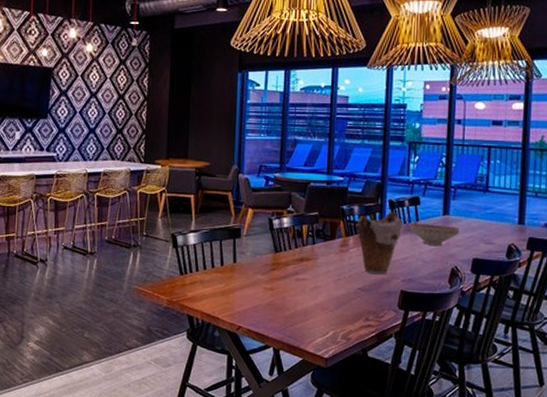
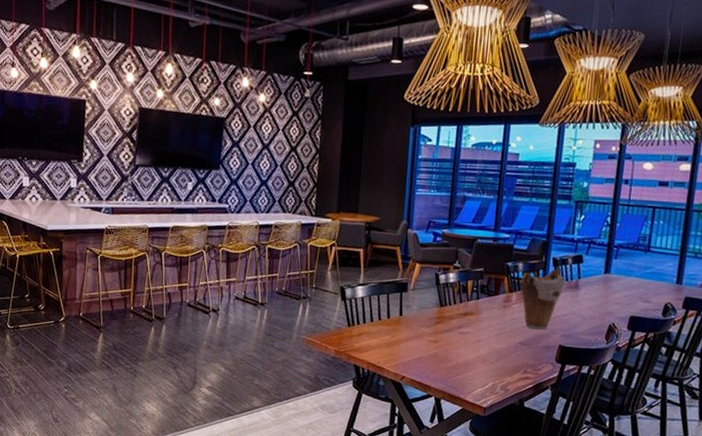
decorative bowl: present [409,223,460,245] -> none [570,281,620,303]

